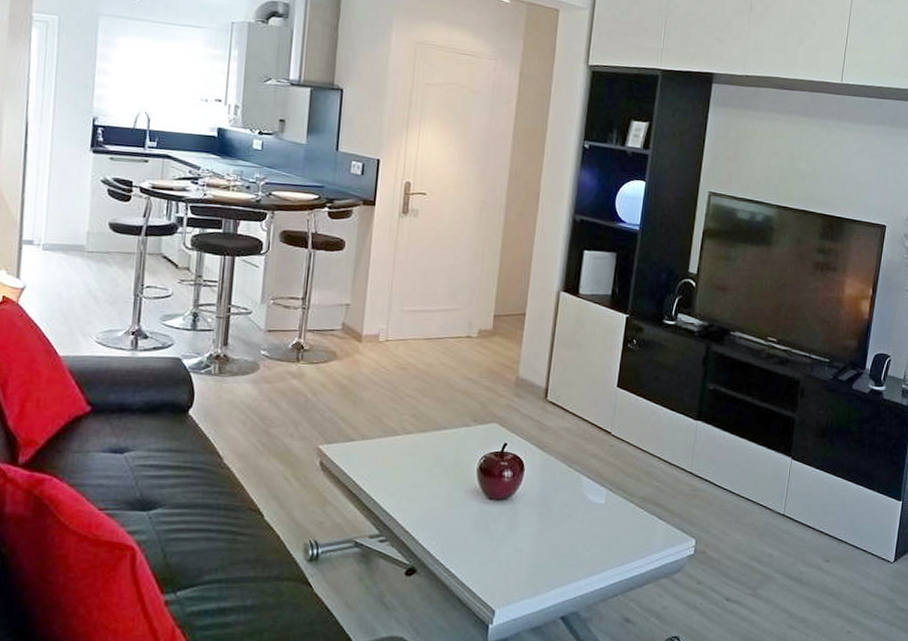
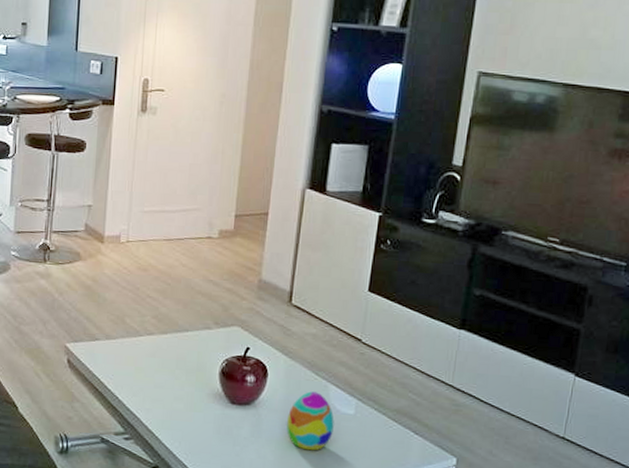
decorative egg: none [542,483,587,541] -> present [287,391,334,451]

